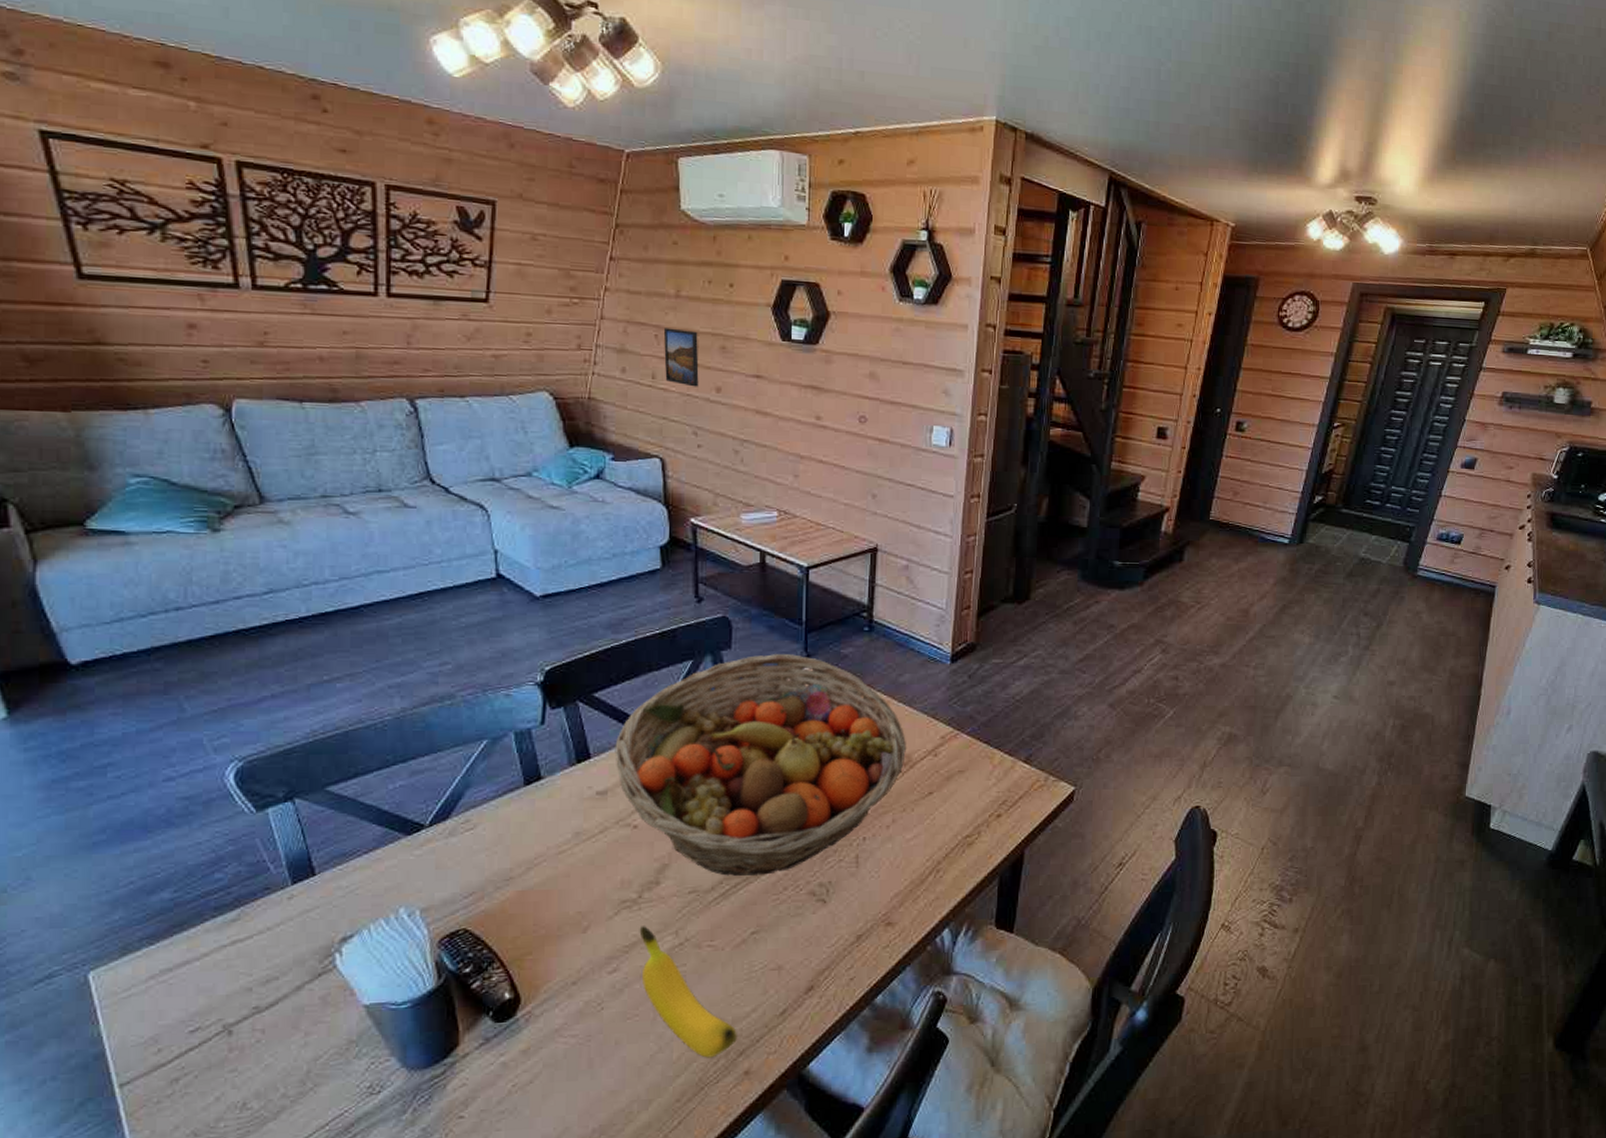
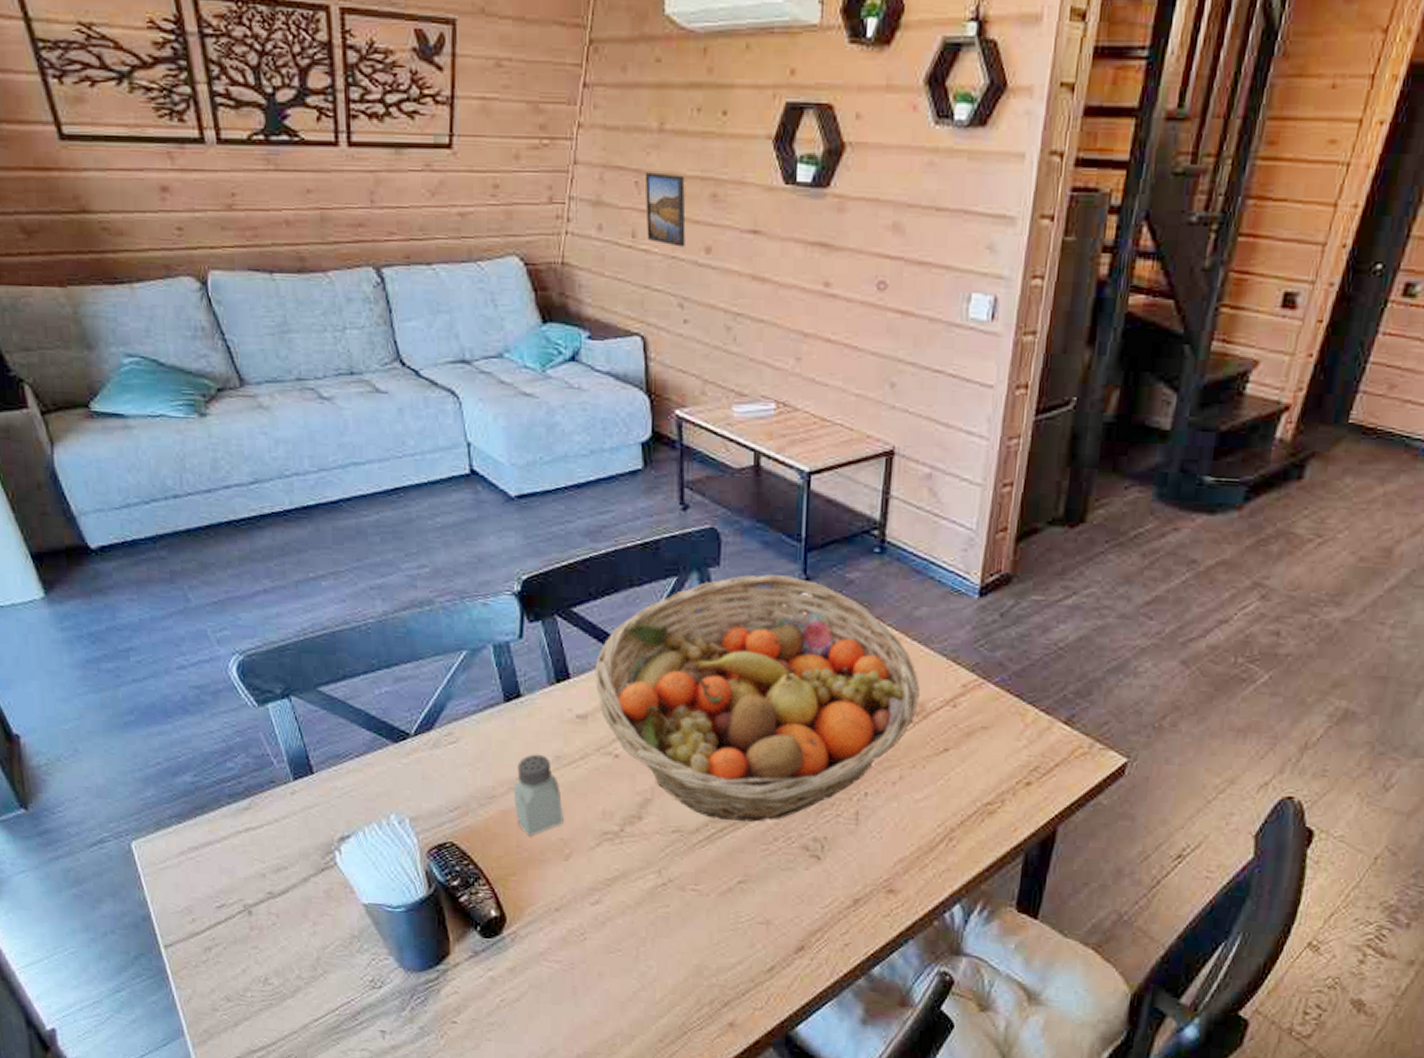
saltshaker: none [531,832,582,914] -> present [513,754,563,837]
banana: present [639,926,737,1058] -> none [621,860,722,1004]

